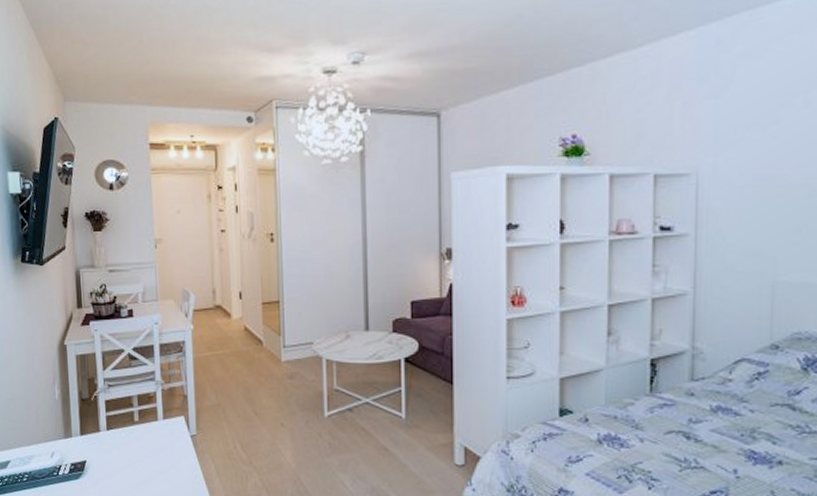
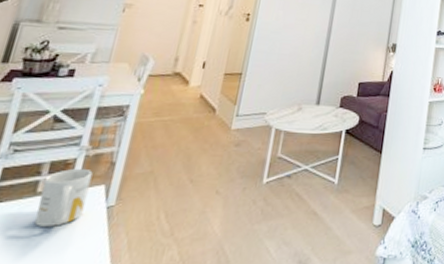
mug: none [137,400,173,451] -> present [34,168,93,226]

